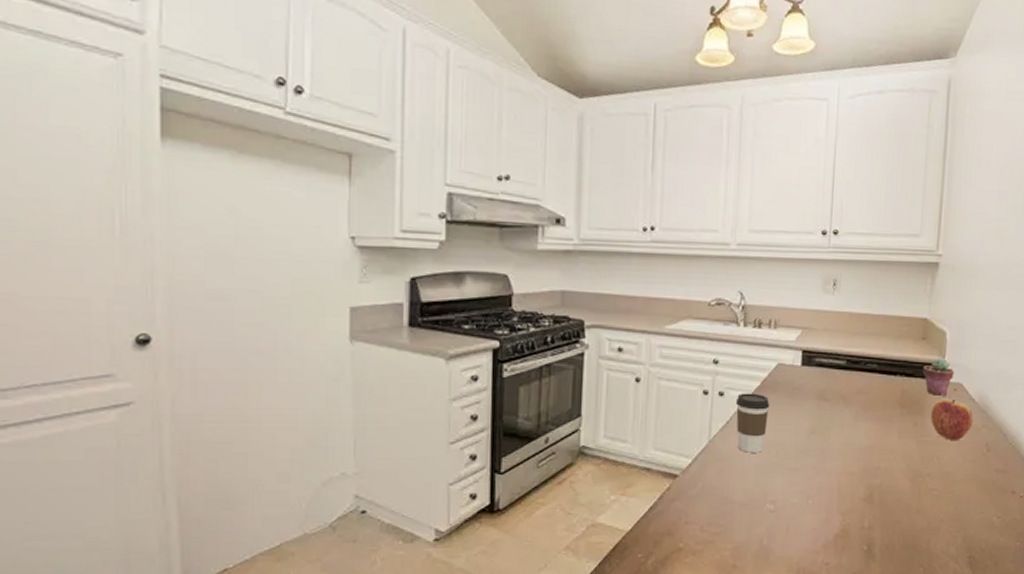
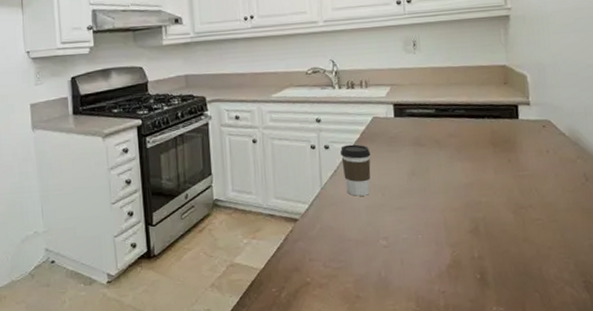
potted succulent: present [923,359,954,396] -> none [509,100,541,133]
apple: present [930,400,973,440] -> none [522,135,567,173]

